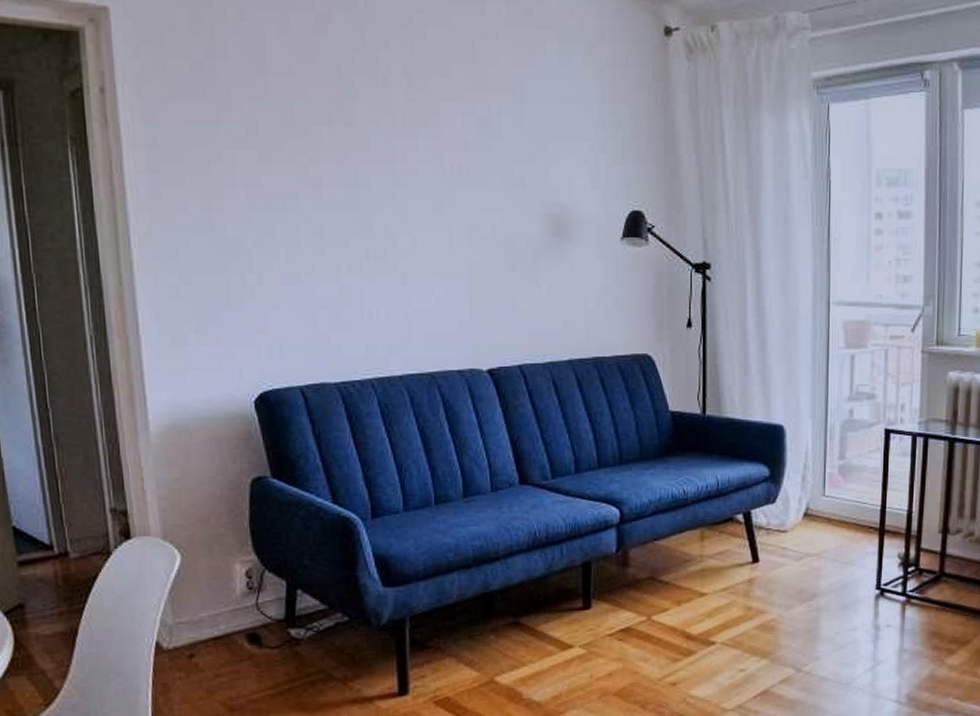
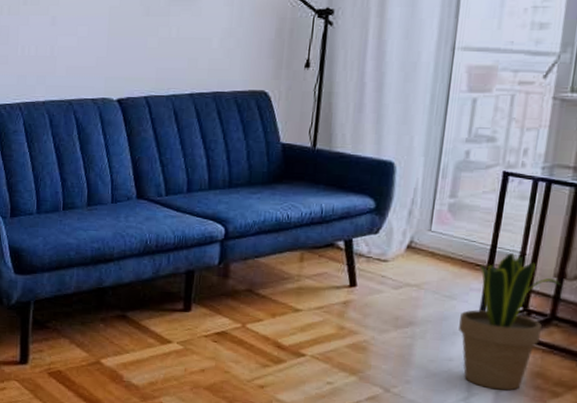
potted plant: none [859,511,945,655] -> present [459,252,561,391]

